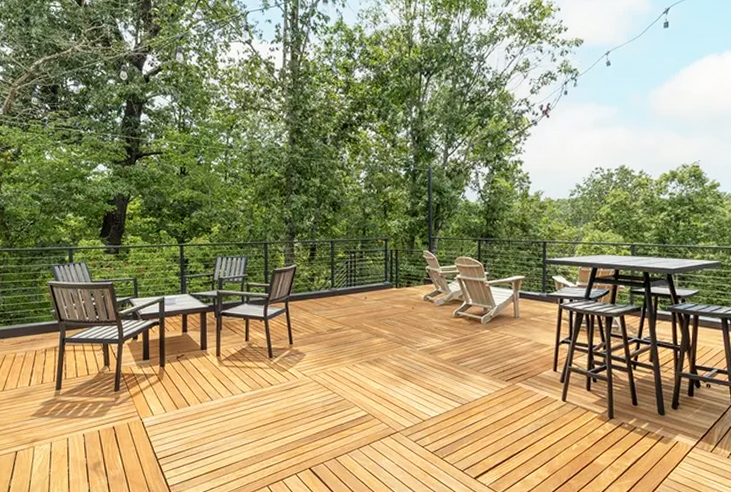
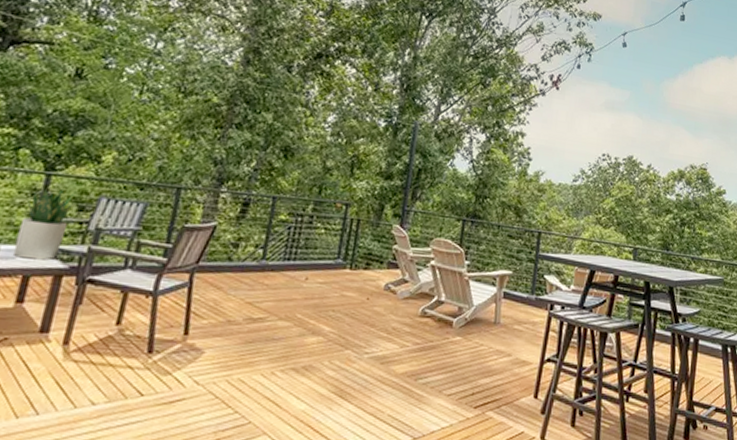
planter: none [172,254,201,303] -> present [12,188,76,260]

